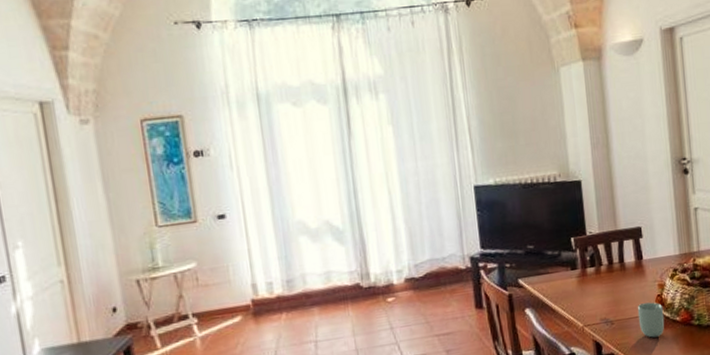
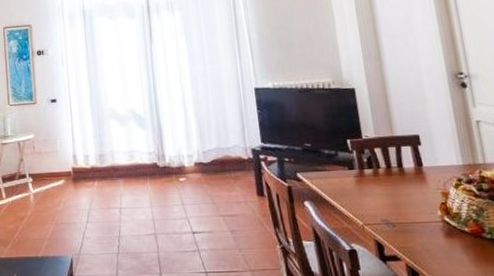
cup: present [637,302,665,338] -> none [420,209,452,246]

